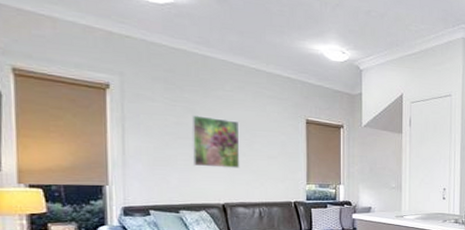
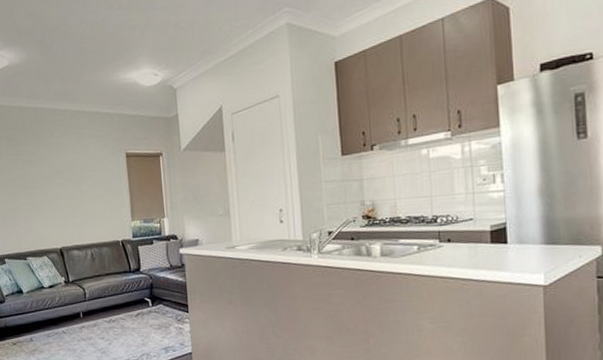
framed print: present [191,114,240,169] -> none [29,164,72,215]

